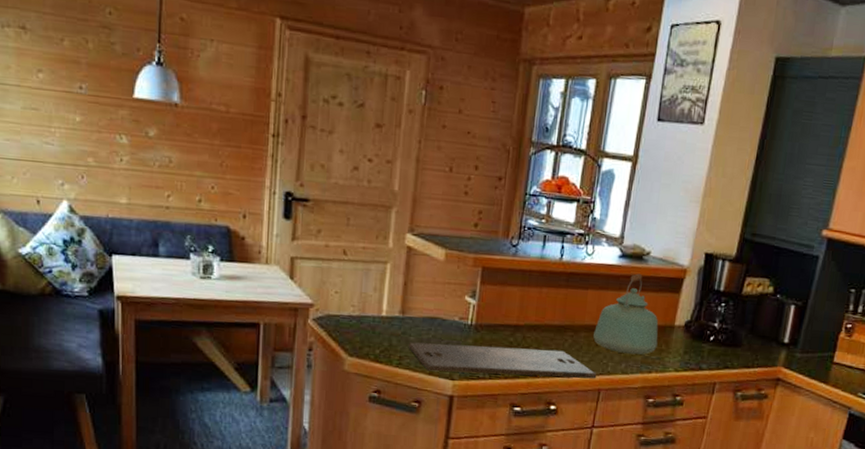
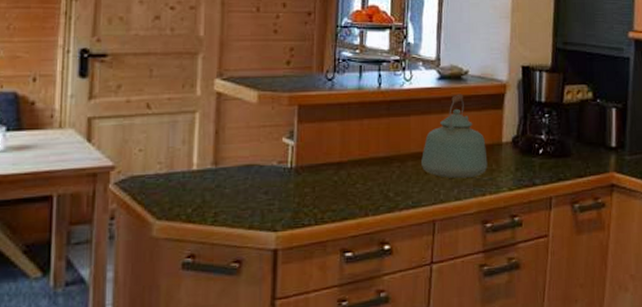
cutting board: present [408,342,597,379] -> none [223,183,430,225]

